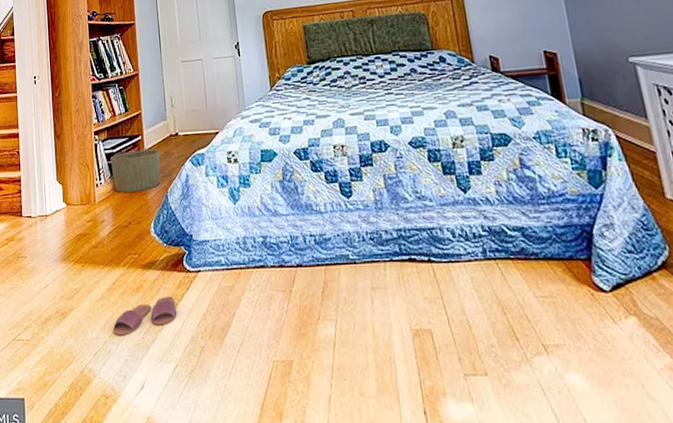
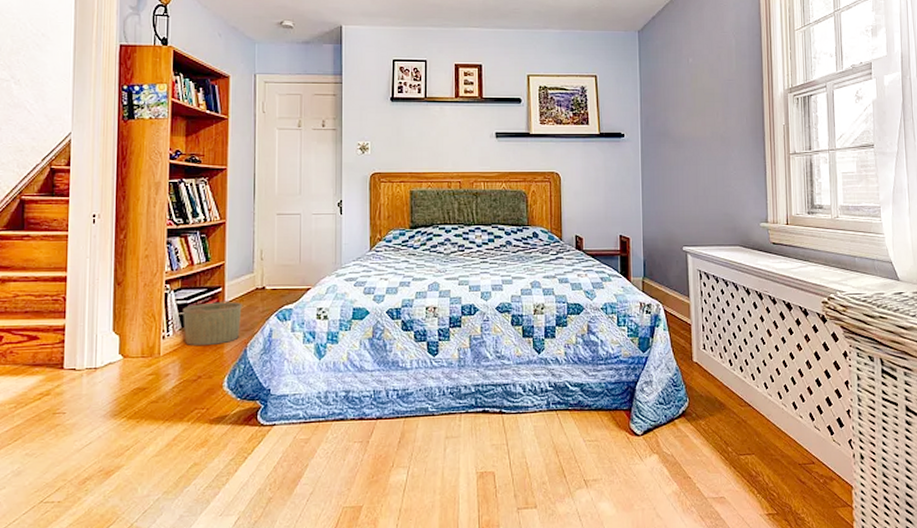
slippers: present [112,296,177,336] -> none [168,450,245,492]

